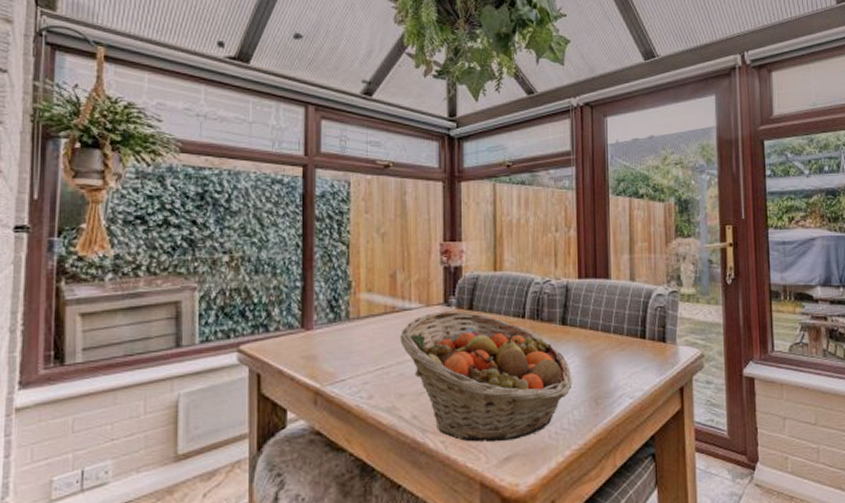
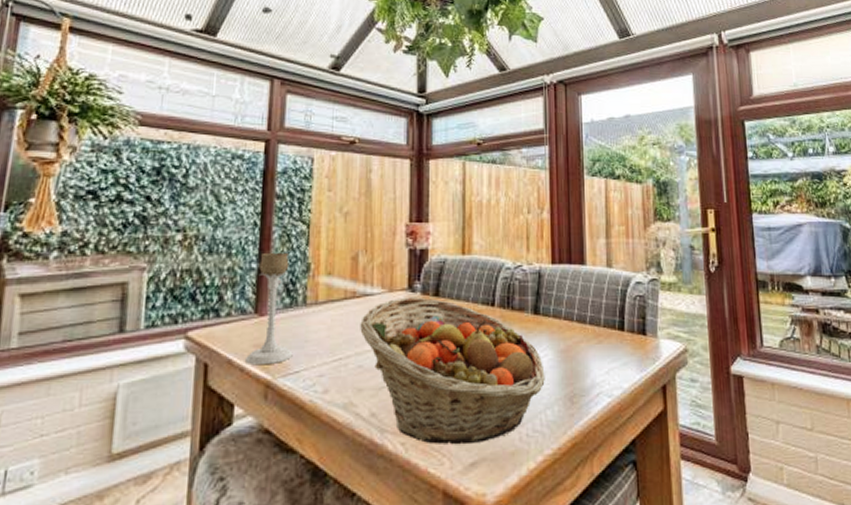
candle holder: none [295,271,339,375] -> present [246,252,293,366]

